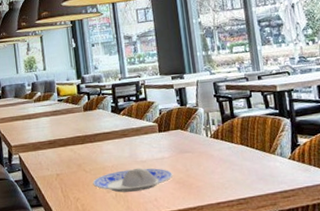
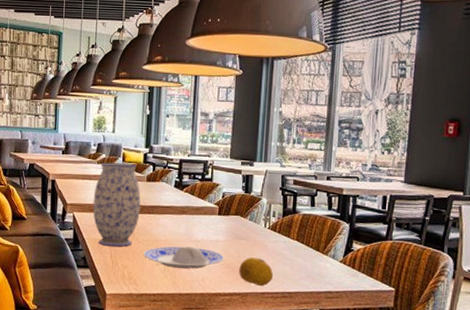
vase: none [35,97,83,182] -> present [93,162,141,247]
fruit: none [189,168,225,197] -> present [239,257,273,287]

